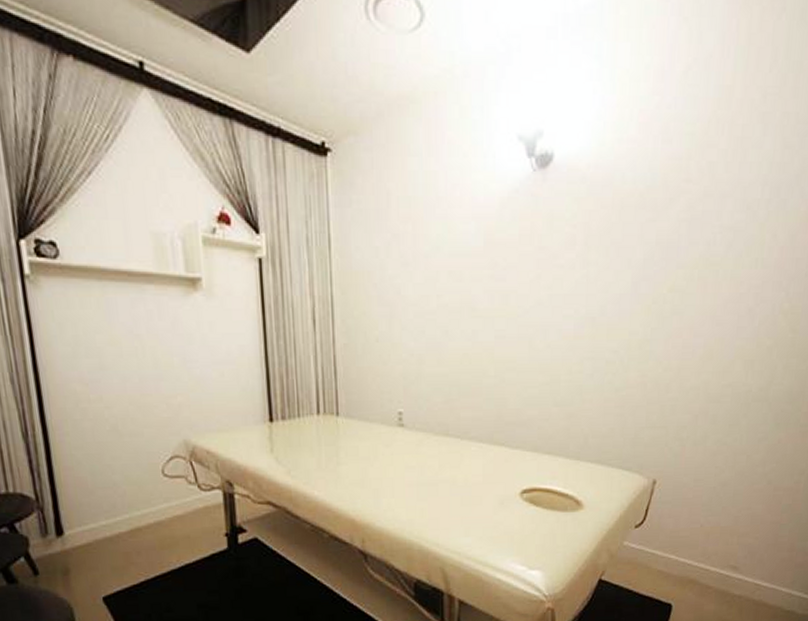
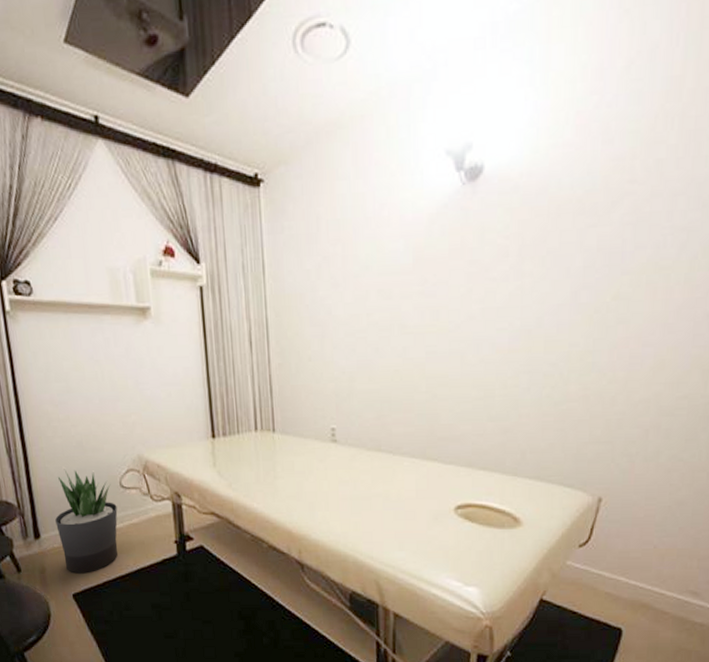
planter: none [83,456,159,574] -> present [55,469,118,574]

